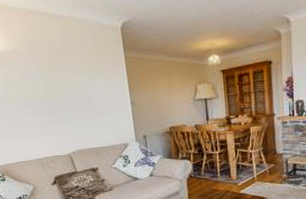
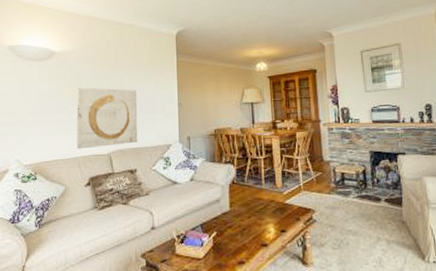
wall art: none [26,89,96,151] -> present [77,87,138,149]

